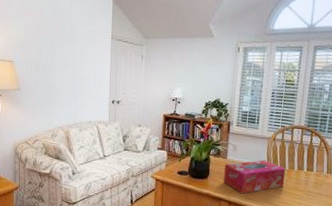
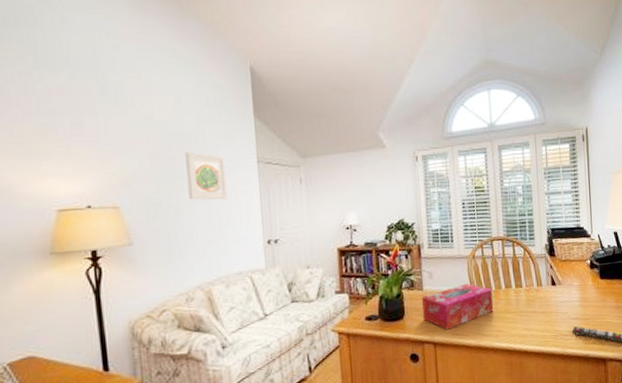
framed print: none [60,25,88,65] -> present [185,152,228,200]

